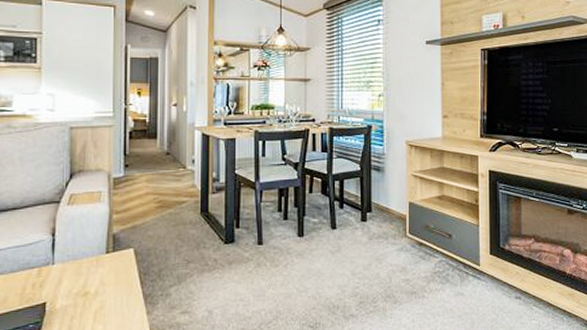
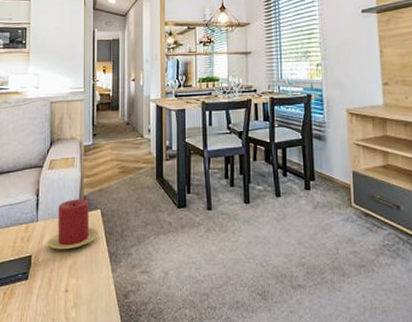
candle: none [66,237,131,295] -> present [47,199,98,250]

